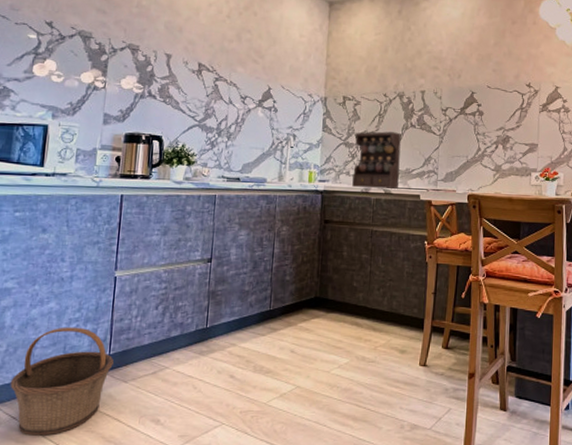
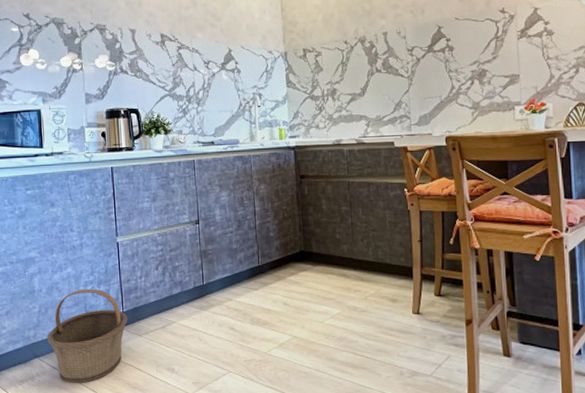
spice rack: present [352,131,401,189] -> none [319,79,370,141]

